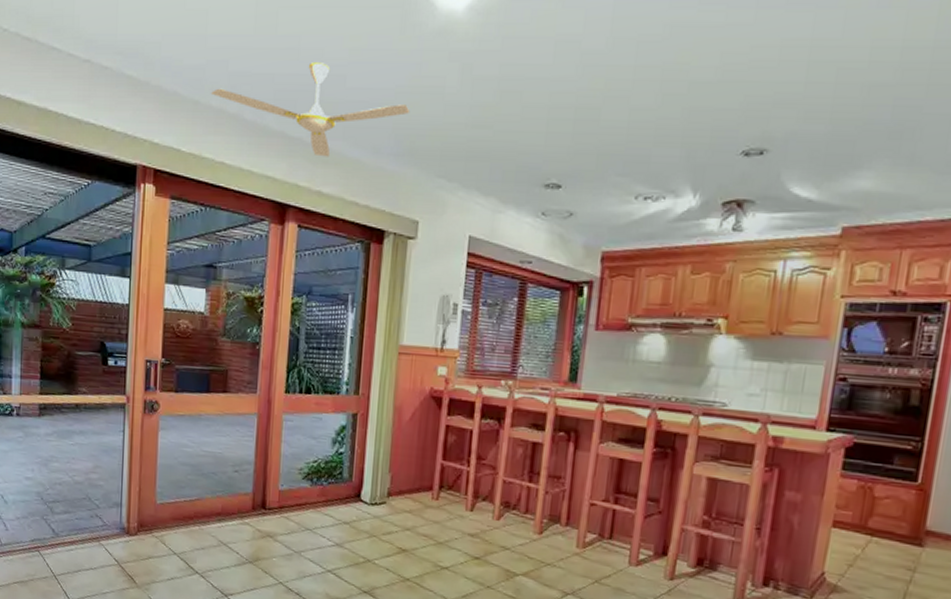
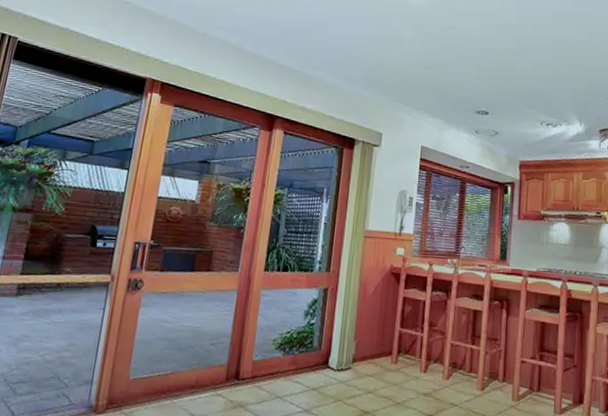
ceiling fan: present [210,62,410,157] -> none [217,13,377,82]

